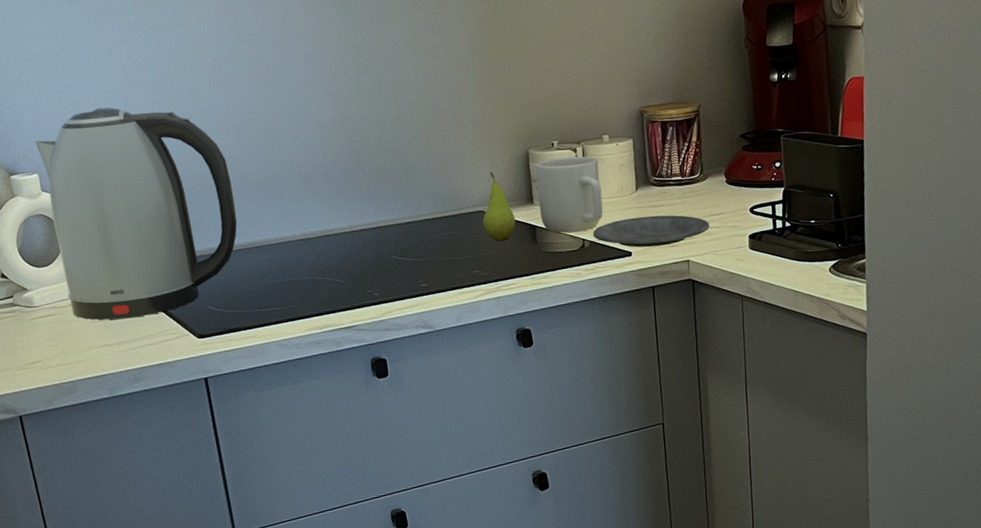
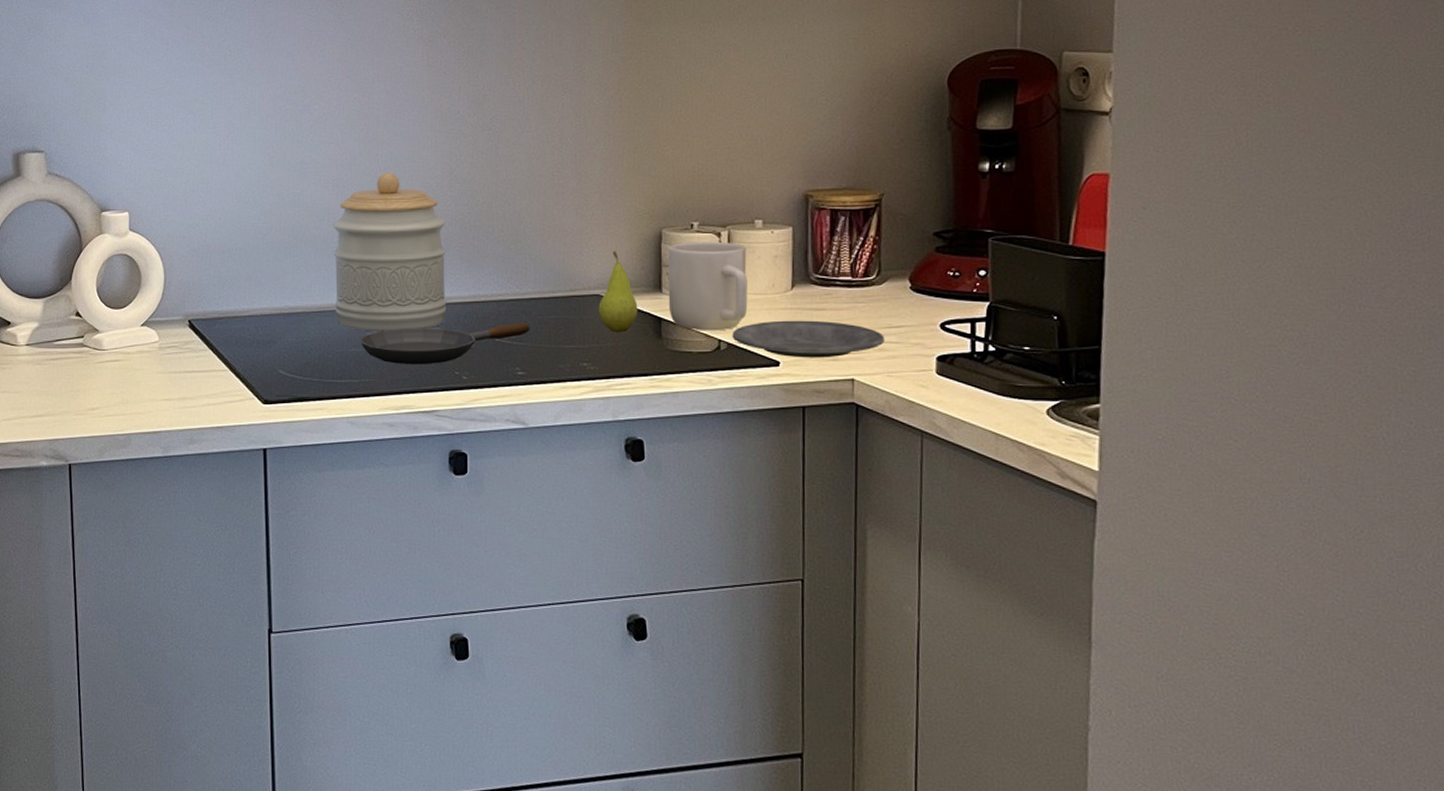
kettle: present [35,107,238,320] -> none [131,149,323,372]
jar: none [240,117,354,263] -> present [333,172,447,332]
frying pan: none [278,241,428,289] -> present [359,322,530,365]

